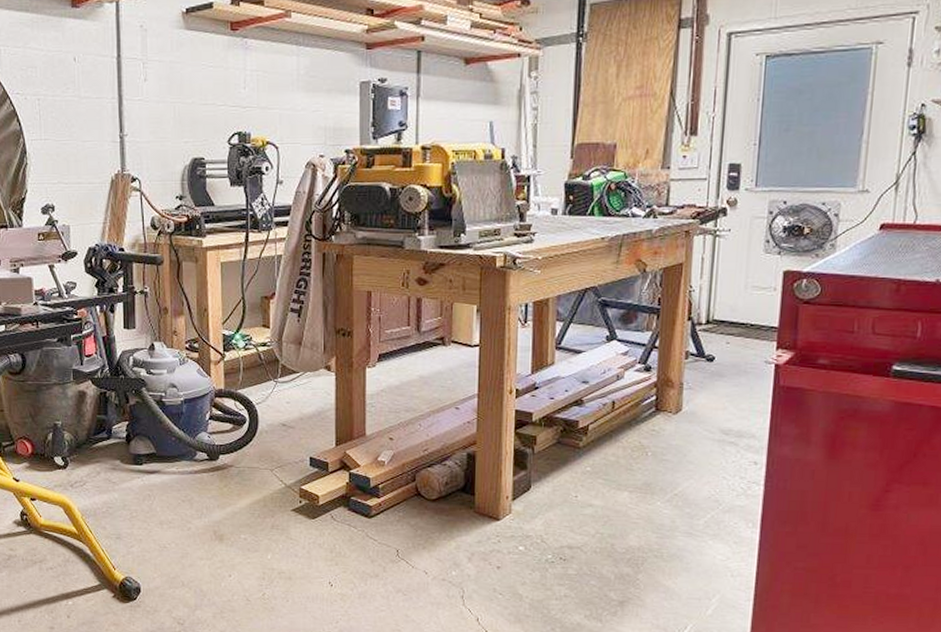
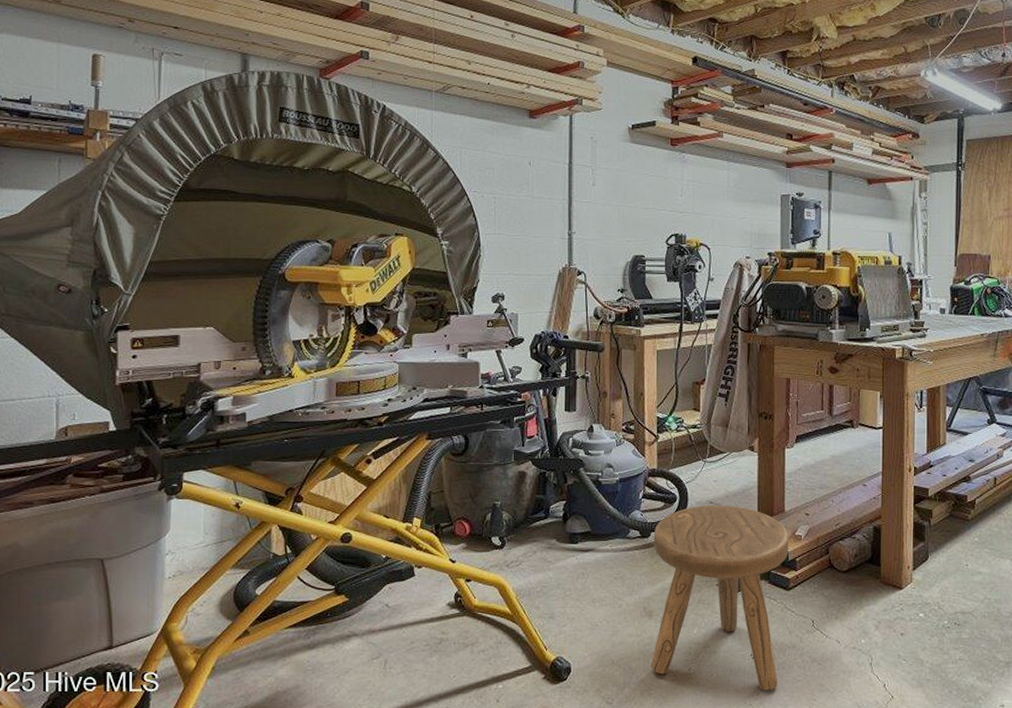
stool: none [222,427,371,620] -> present [651,505,789,691]

